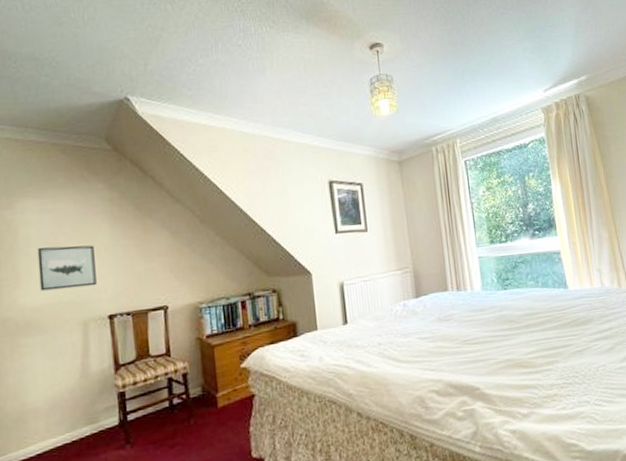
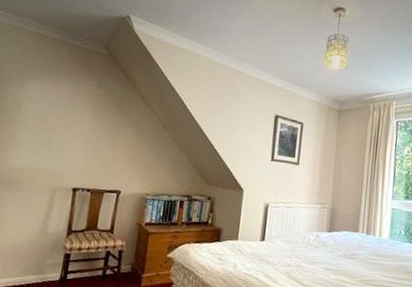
wall art: present [37,245,97,292] -> none [26,122,75,162]

